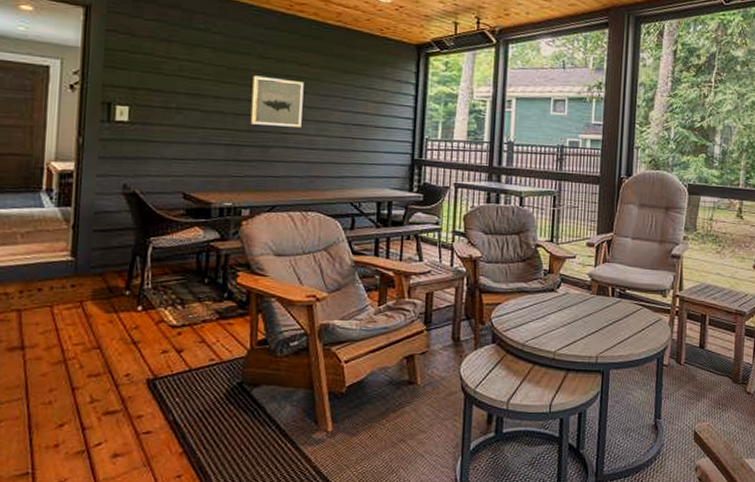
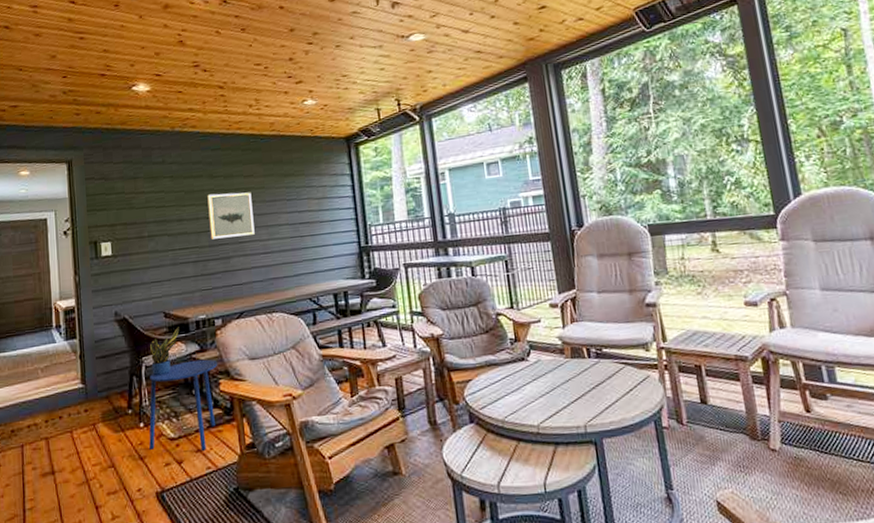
side table: none [146,248,239,342] -> present [149,359,218,451]
potted plant: none [160,211,199,259] -> present [150,327,180,376]

